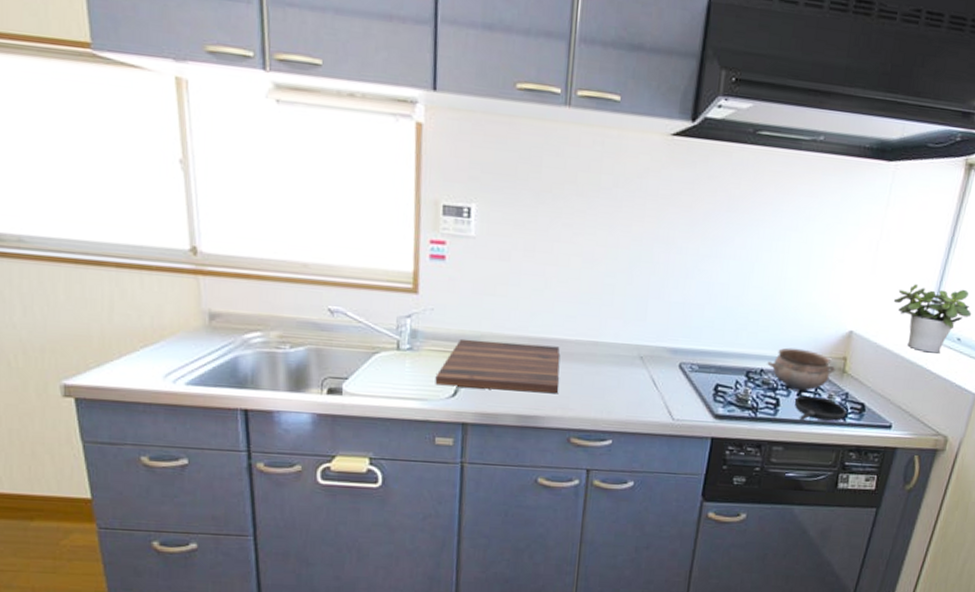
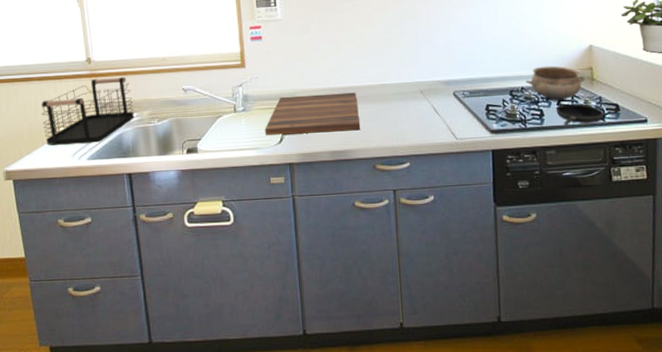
dish rack: none [119,277,257,363] -> present [41,76,135,145]

